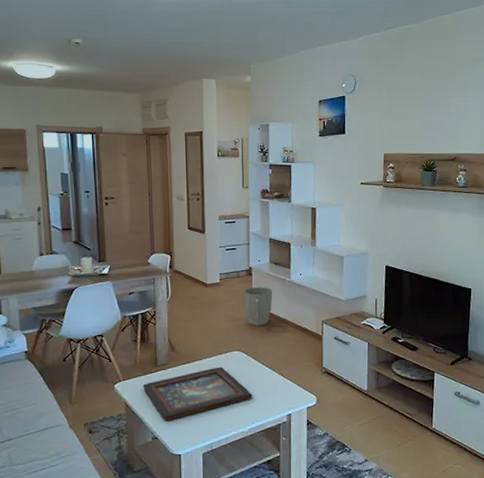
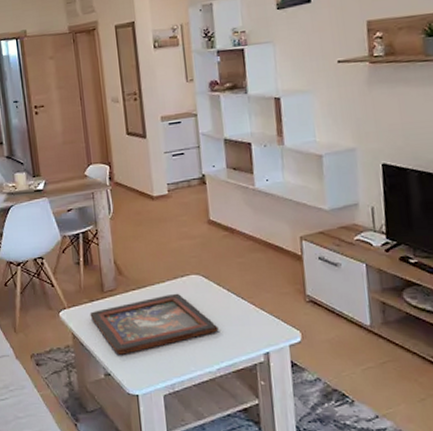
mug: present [243,287,273,326] -> none [197,197,234,245]

